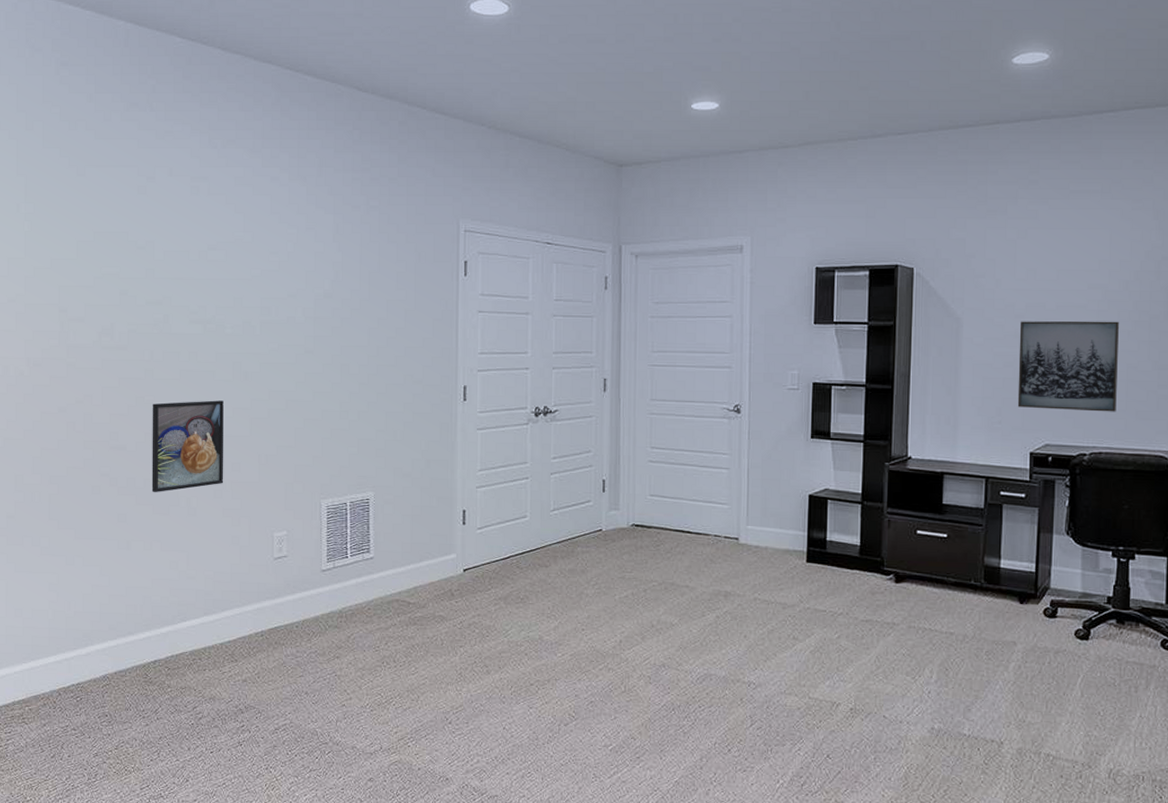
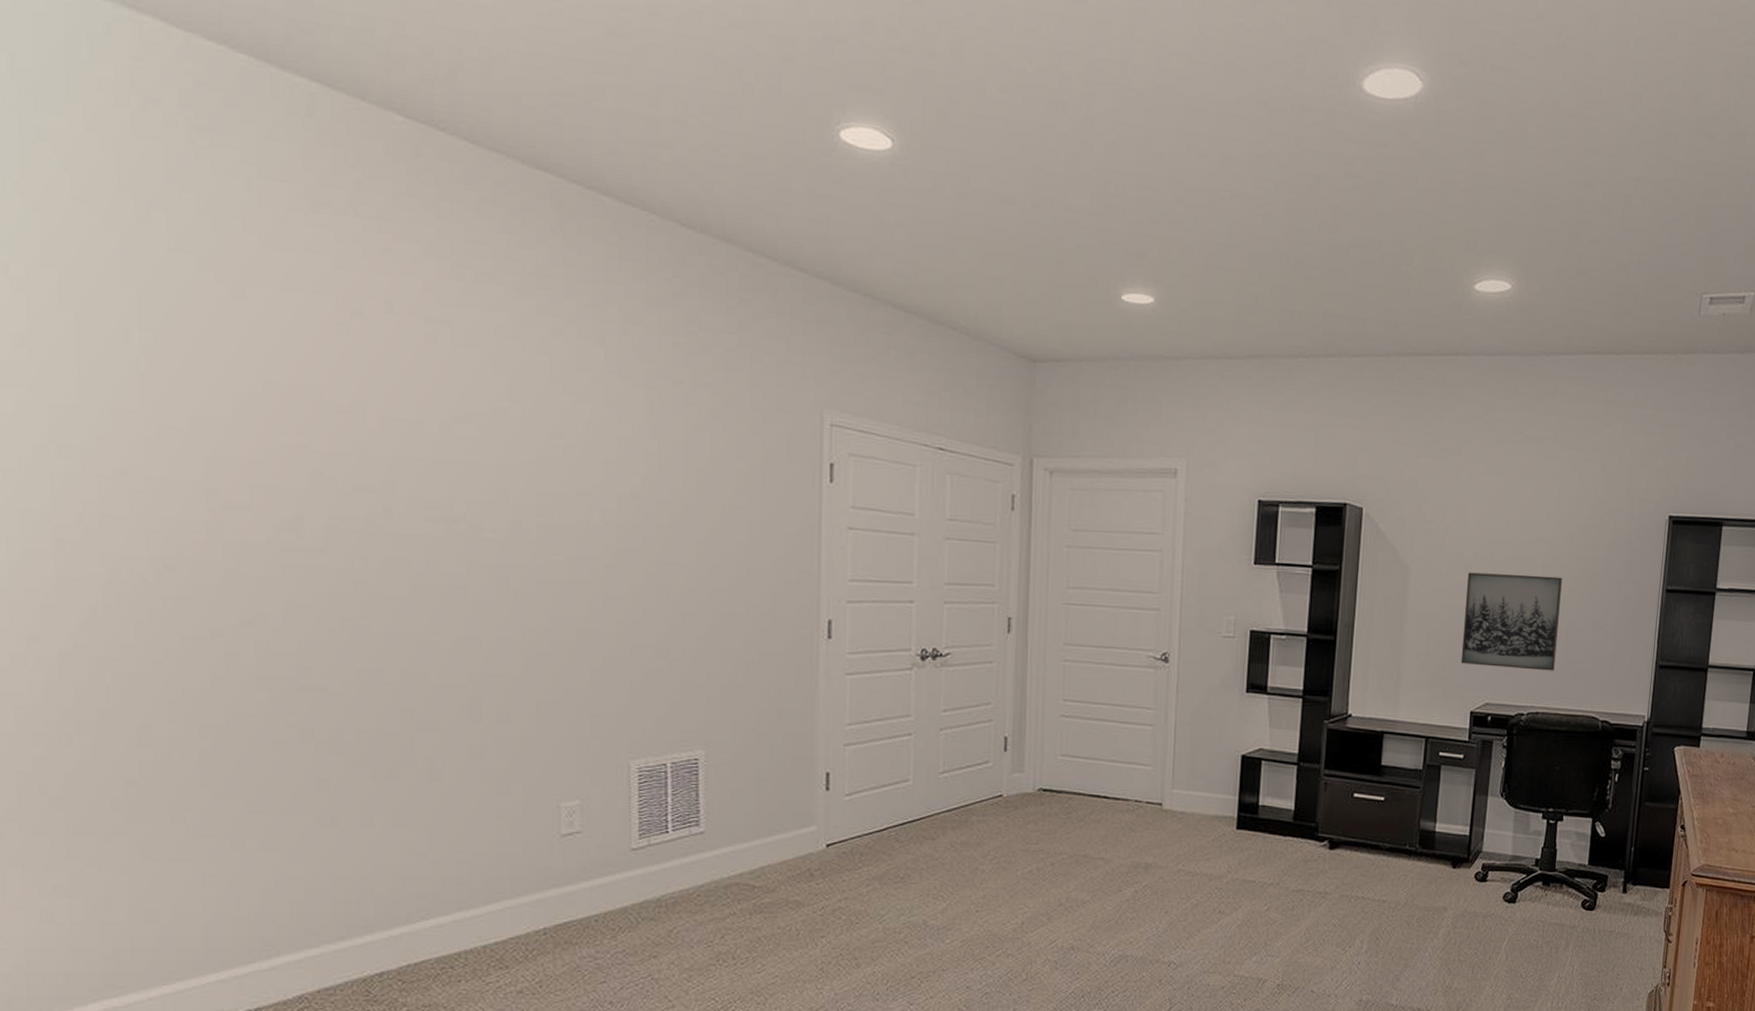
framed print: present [151,400,224,493] -> none [368,627,484,751]

